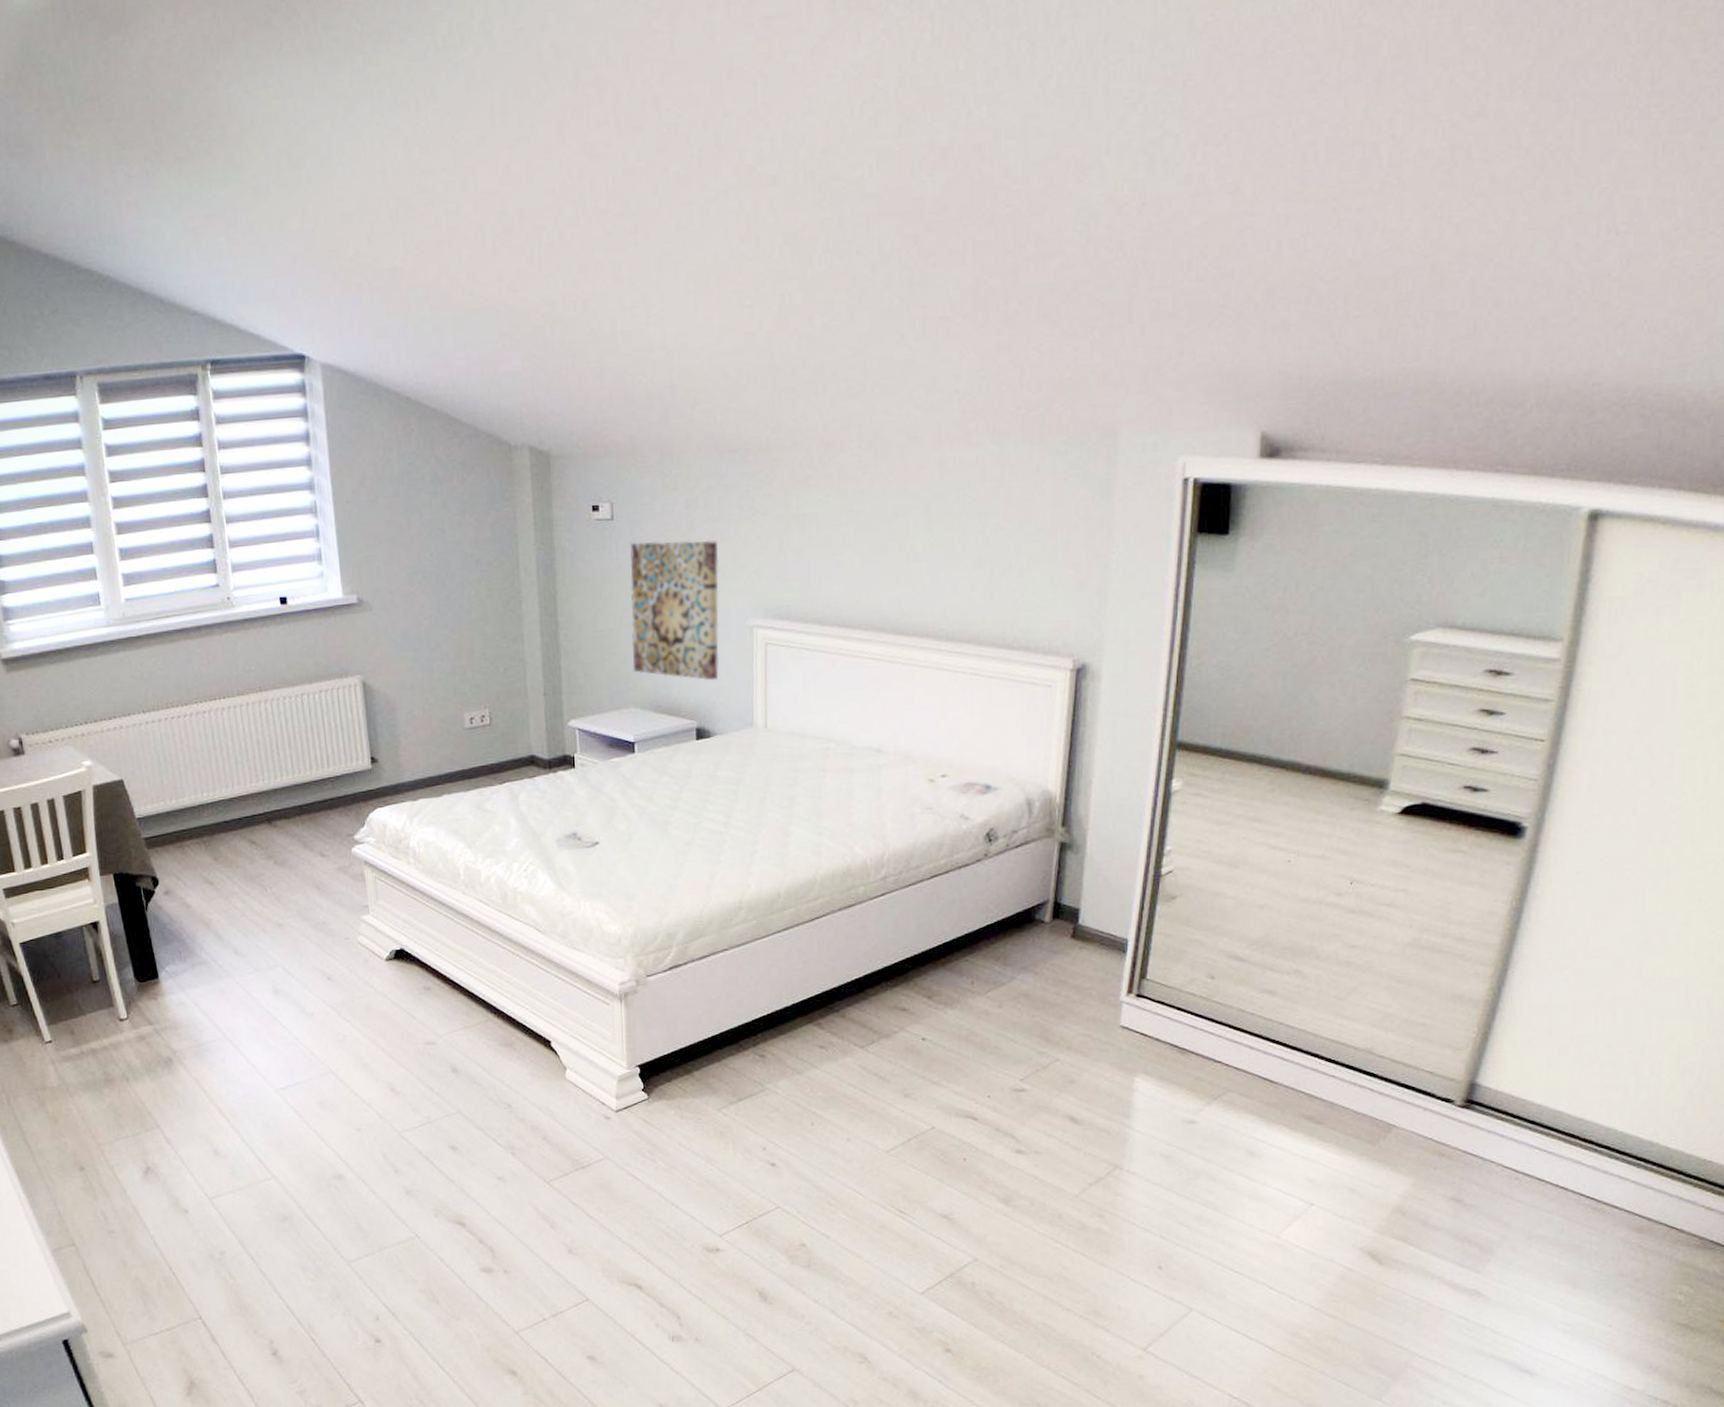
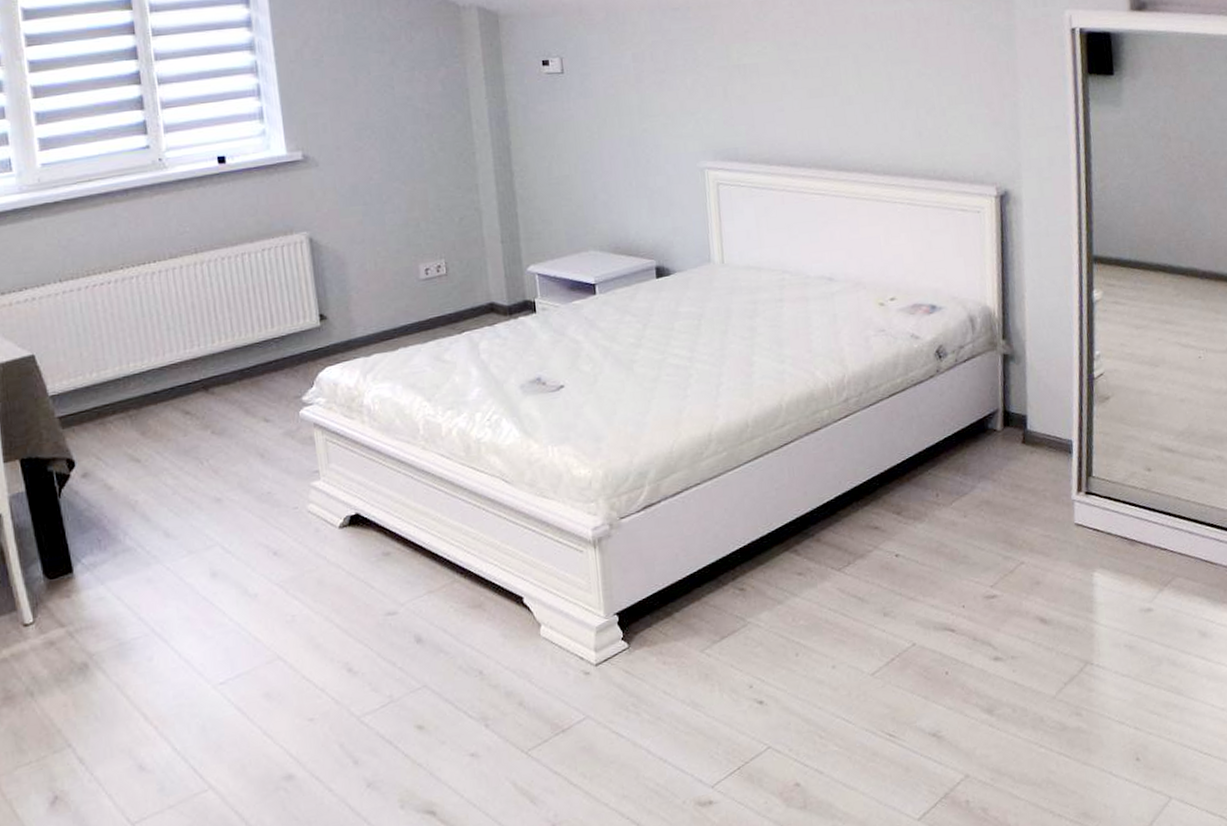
wall art: present [630,540,719,681] -> none [581,90,674,221]

